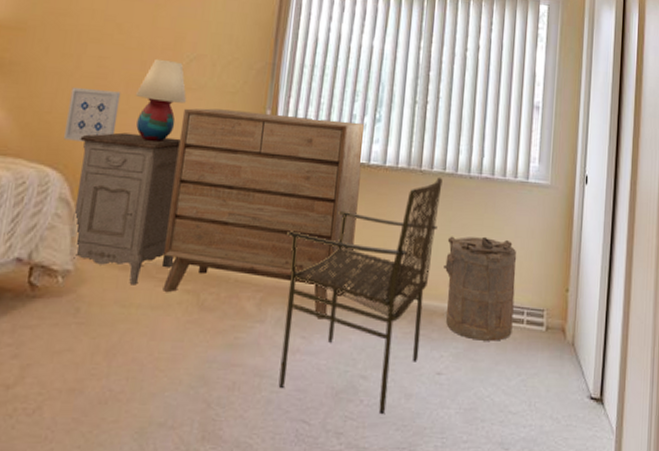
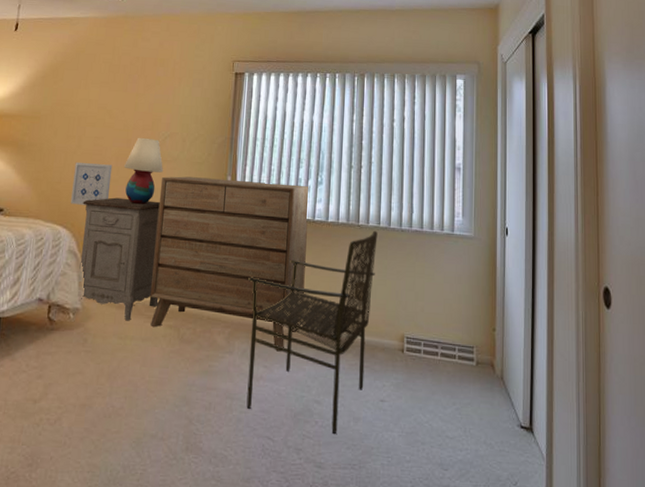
laundry hamper: present [444,236,517,341] -> none [382,281,447,374]

